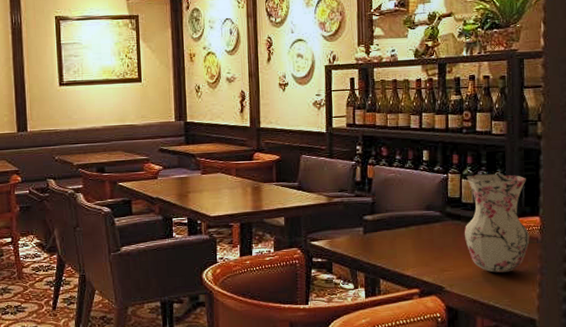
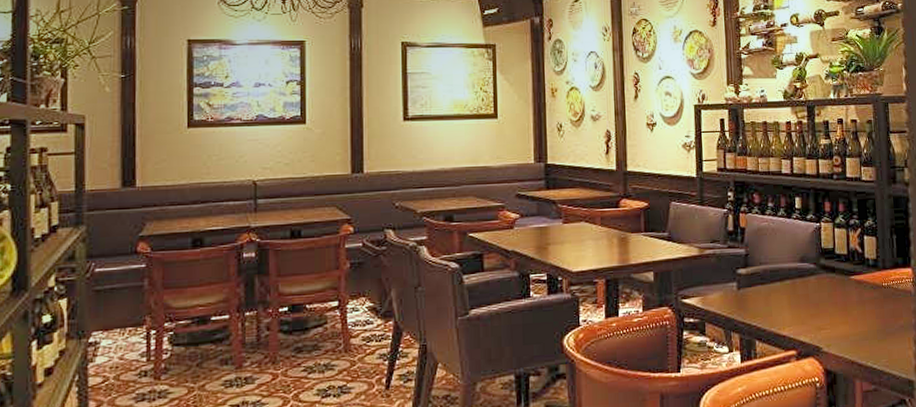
vase: present [464,173,530,273] -> none [839,222,903,330]

